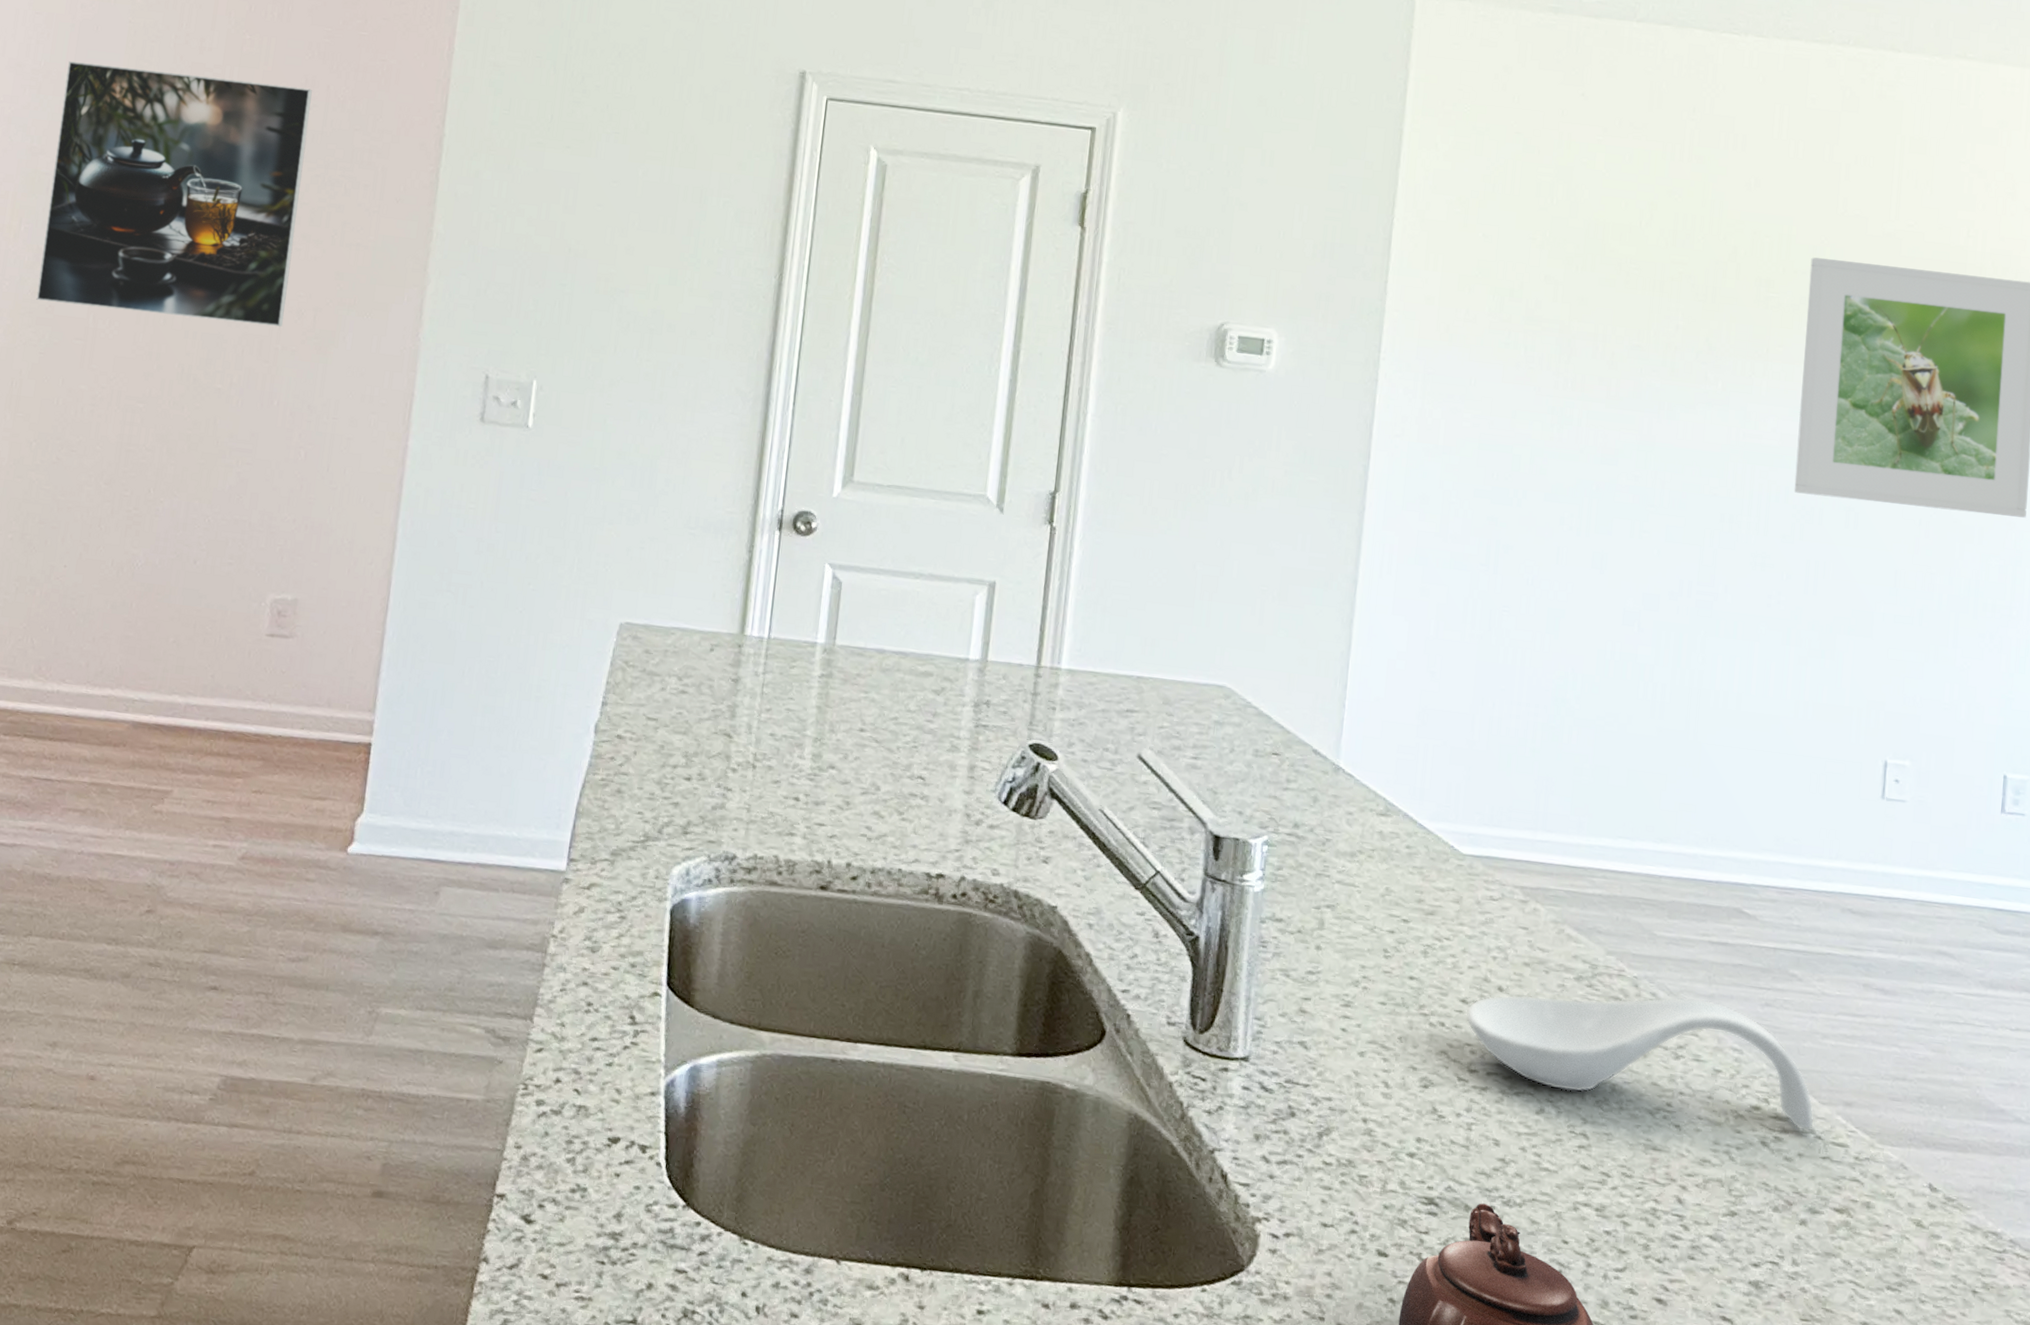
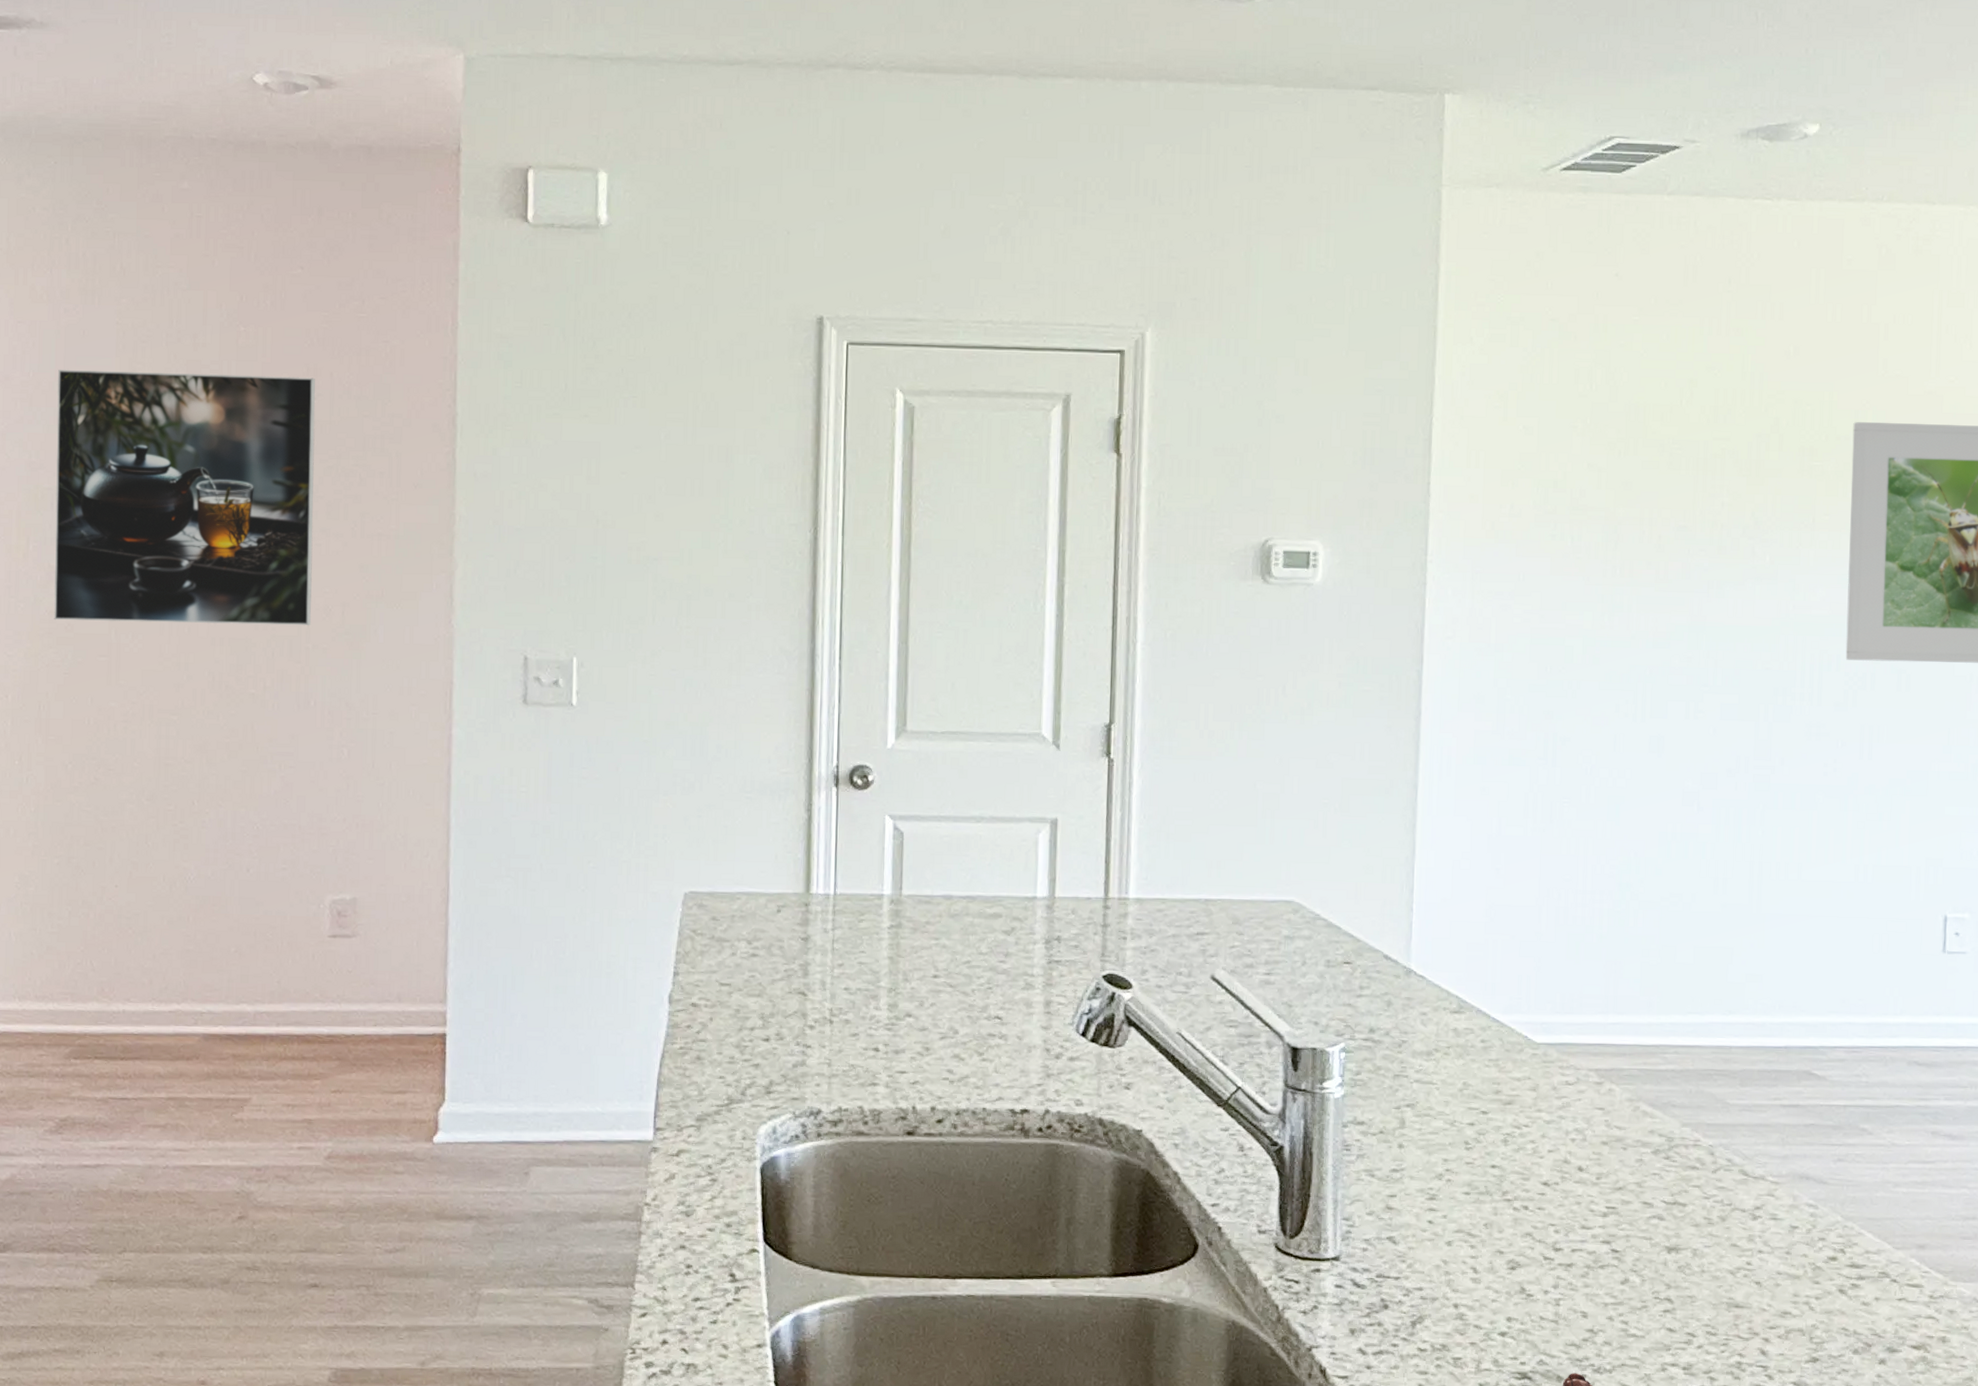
spoon rest: present [1465,994,1815,1133] -> none [1548,1160,1890,1277]

